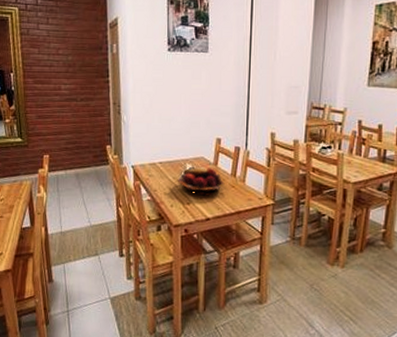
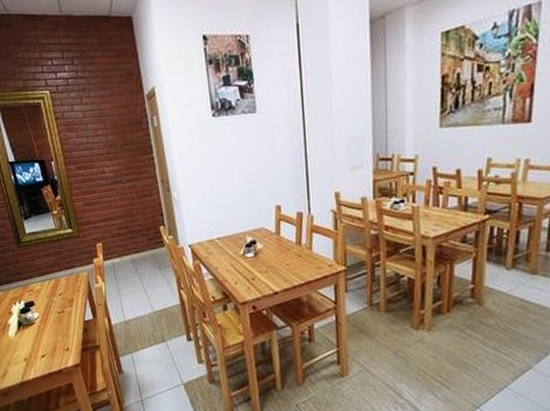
fruit basket: present [177,166,225,196] -> none [238,238,290,269]

